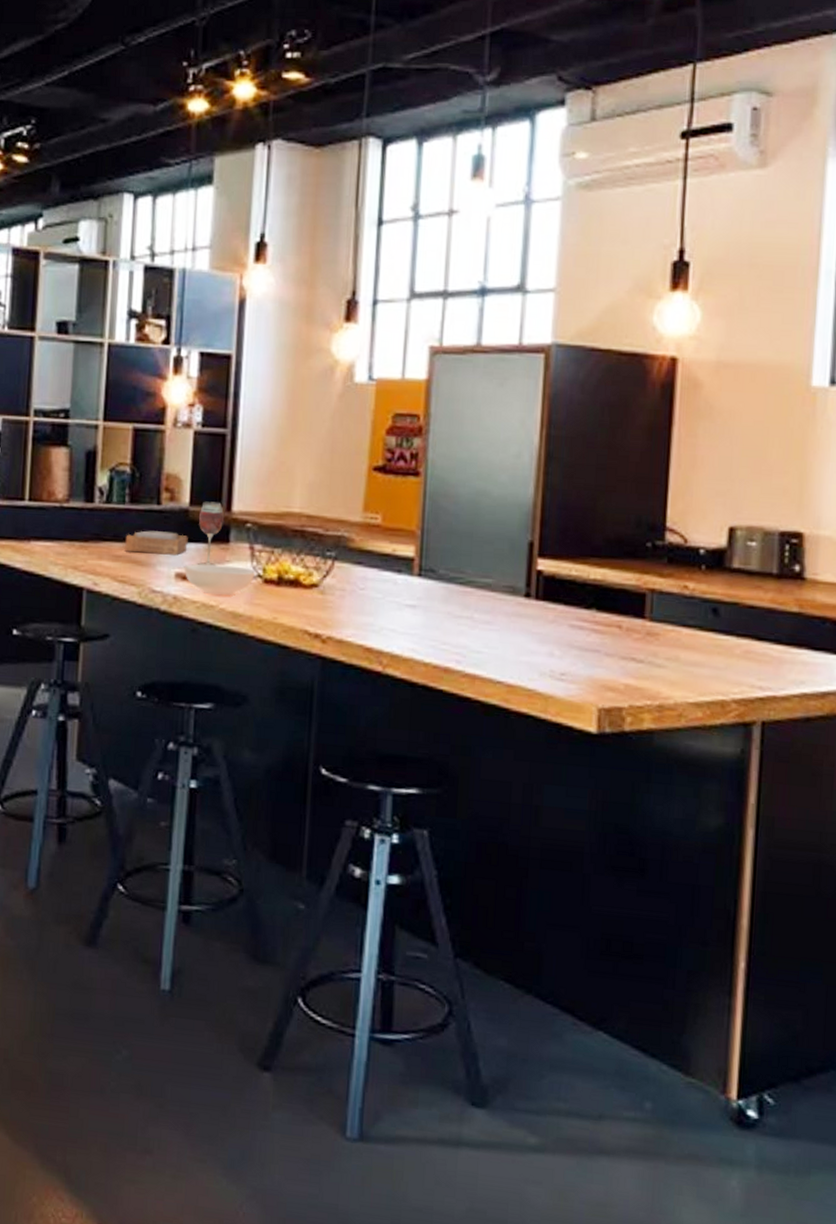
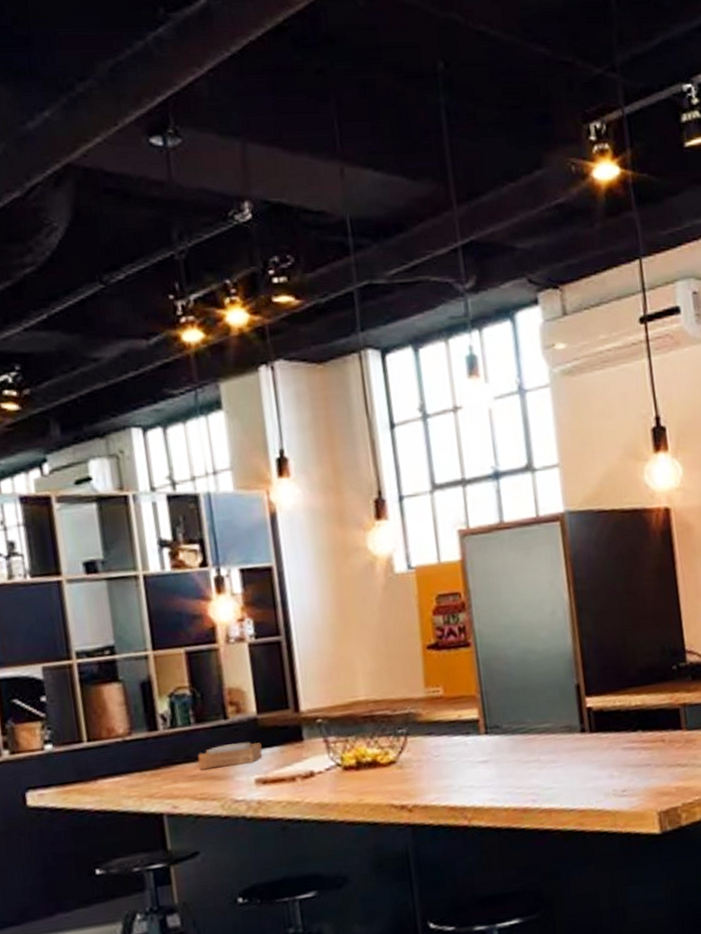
bowl: present [184,564,256,596] -> none [262,760,335,793]
wineglass: present [198,501,224,566] -> none [267,705,296,768]

